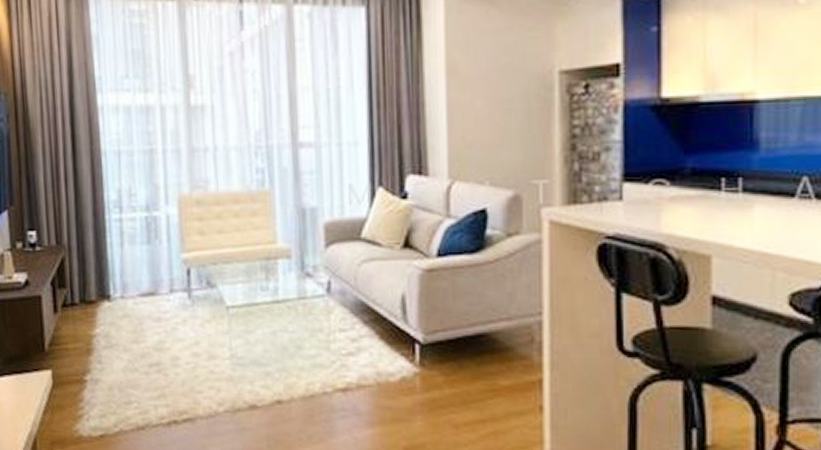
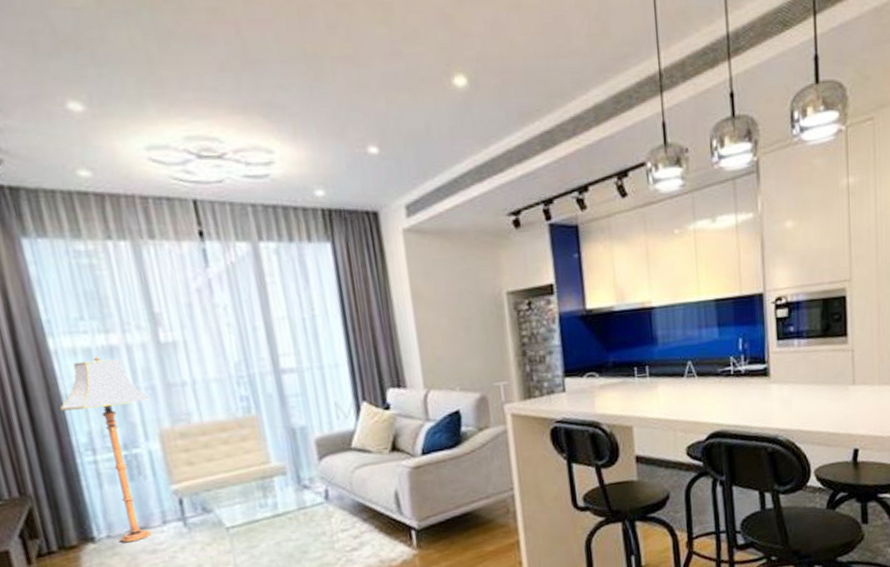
floor lamp: none [99,113,175,306] -> present [60,354,152,543]

